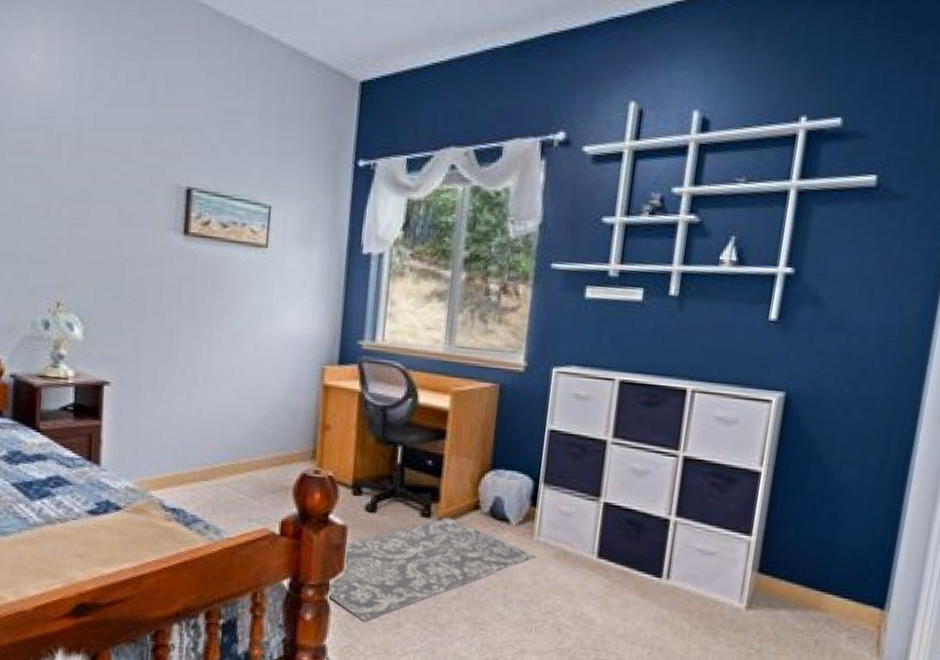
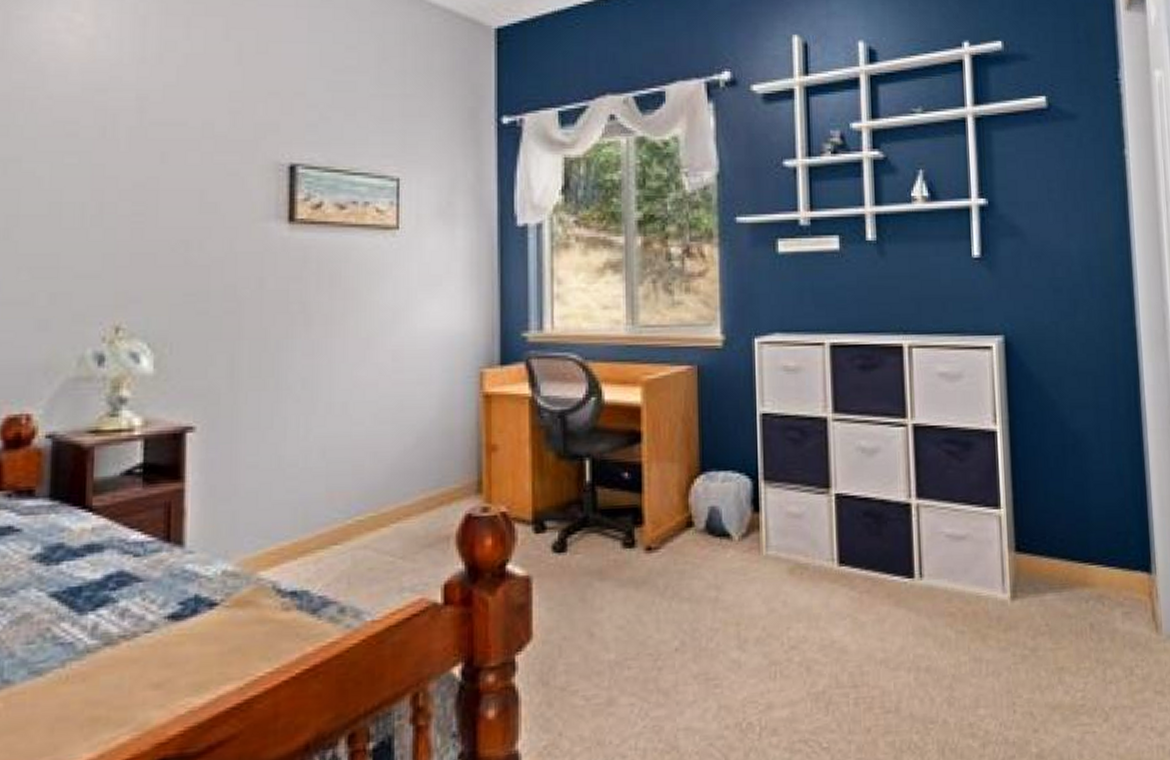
rug: present [327,517,537,622] -> none [514,543,769,706]

